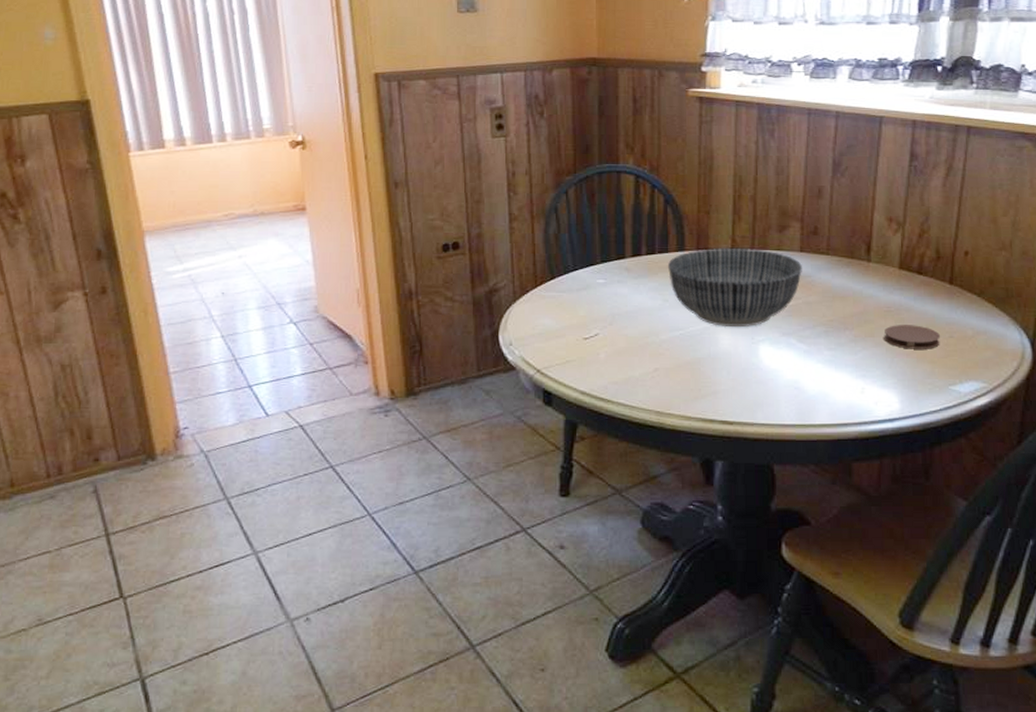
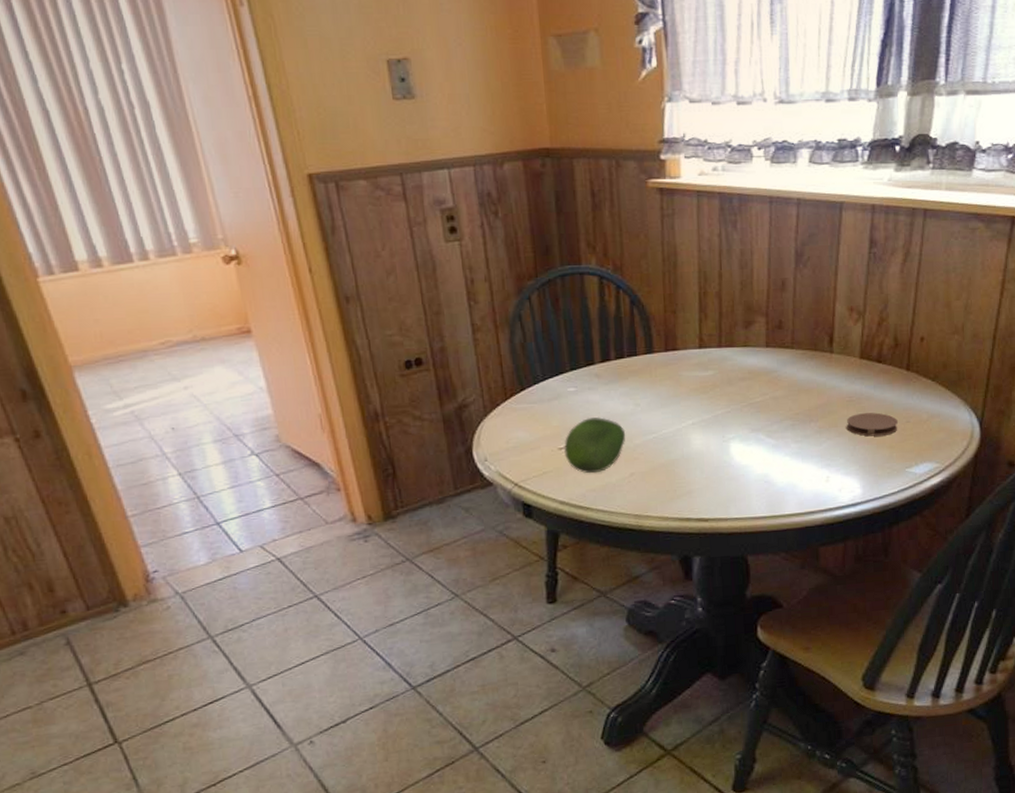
fruit: none [589,310,652,366] -> present [564,417,626,474]
bowl: present [668,247,802,327] -> none [638,346,769,427]

